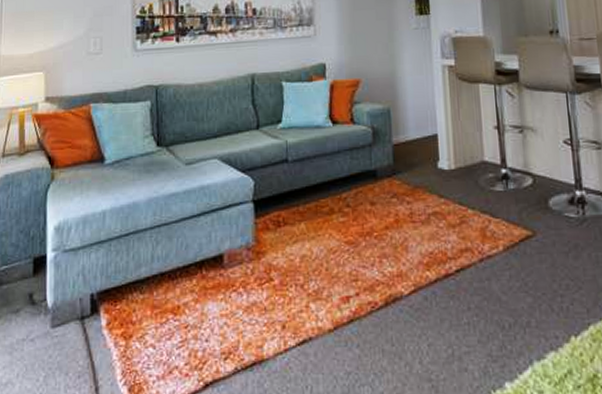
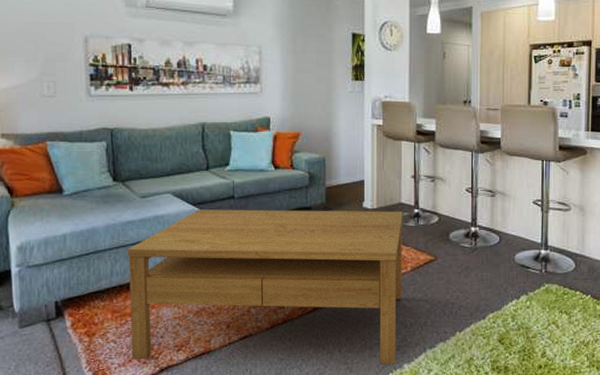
coffee table: none [170,172,495,383] -> present [127,209,403,364]

